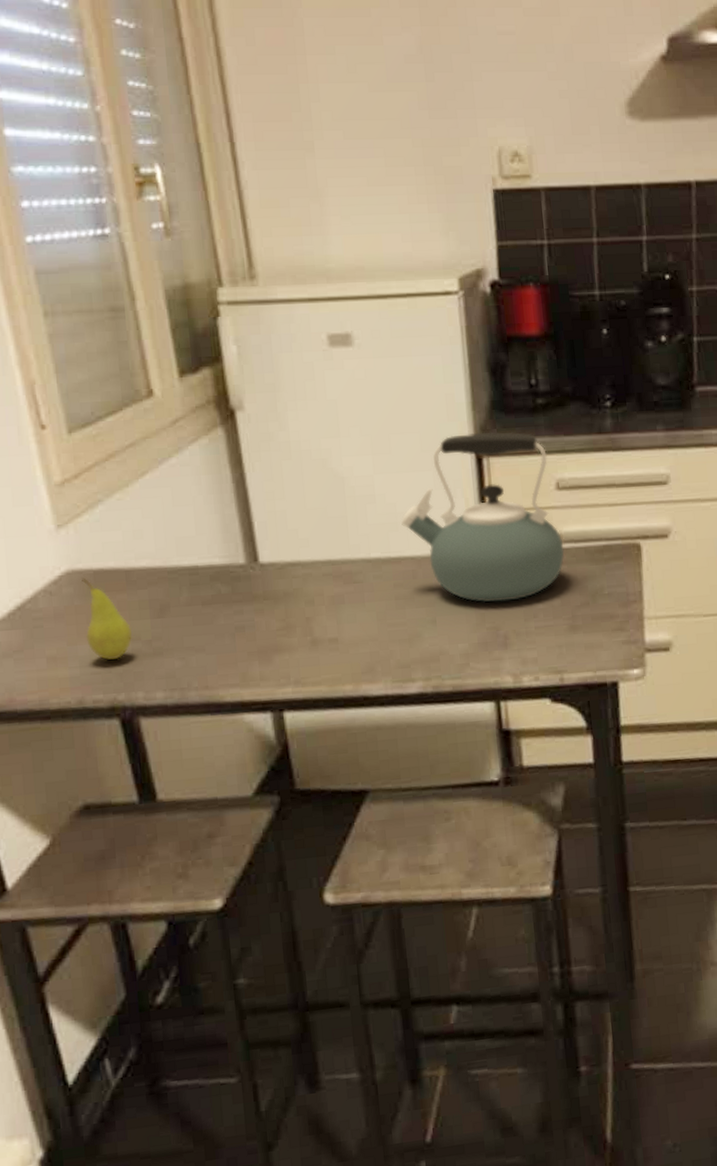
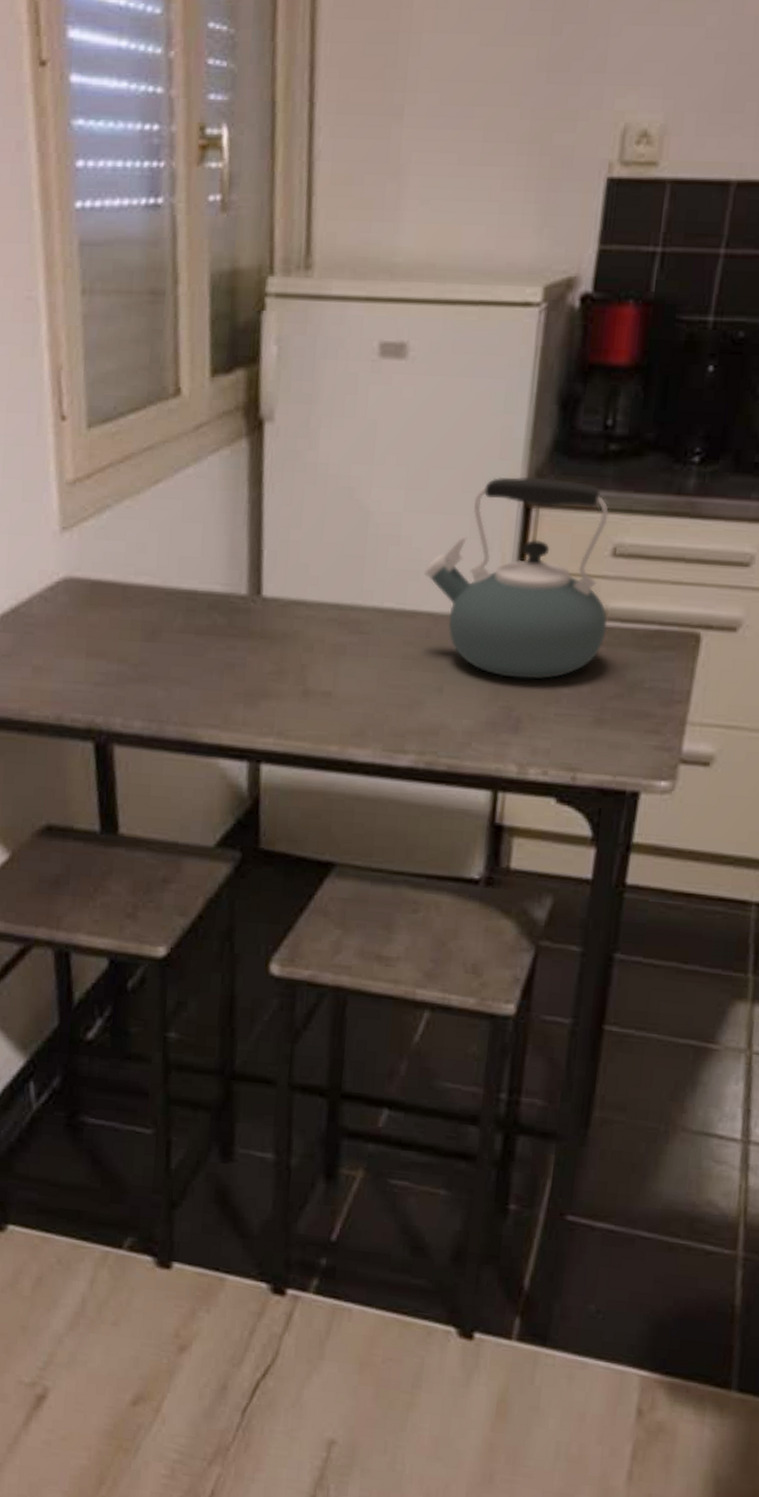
fruit: present [82,577,133,660] -> none [74,587,120,679]

